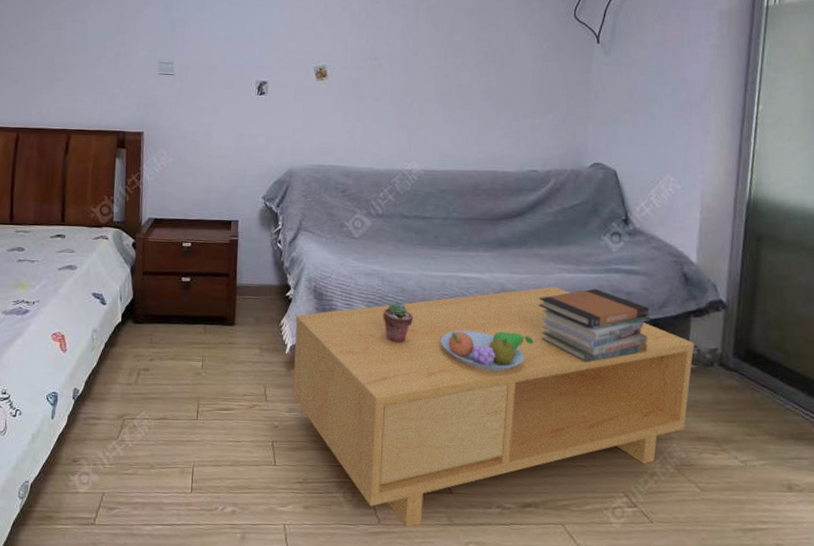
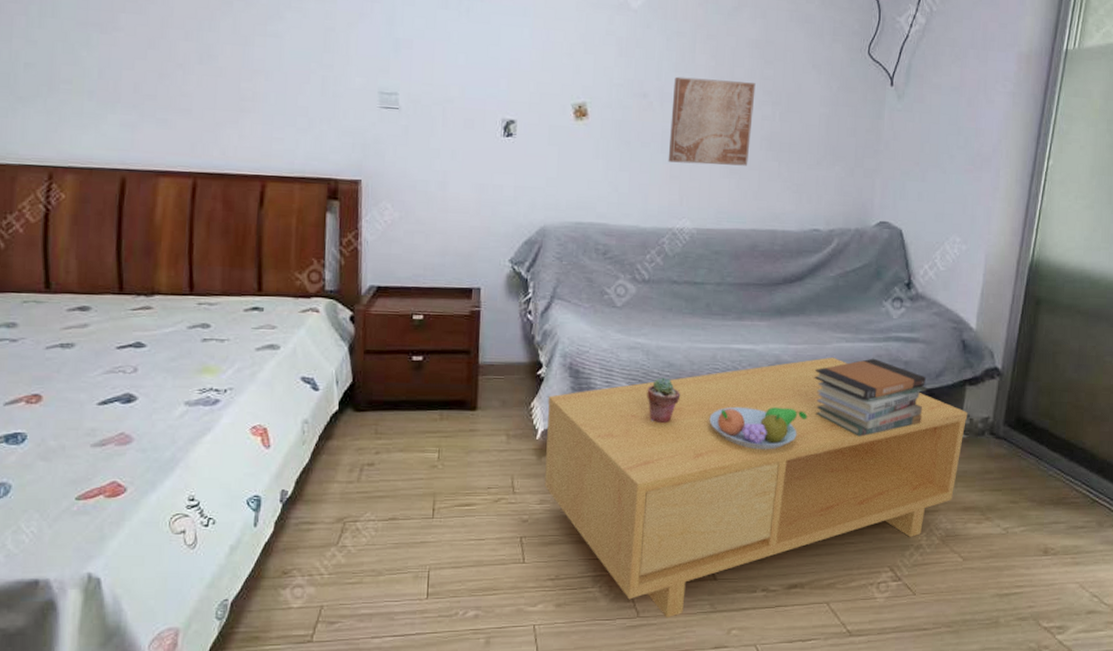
wall art: none [397,42,473,116] -> present [668,76,756,166]

